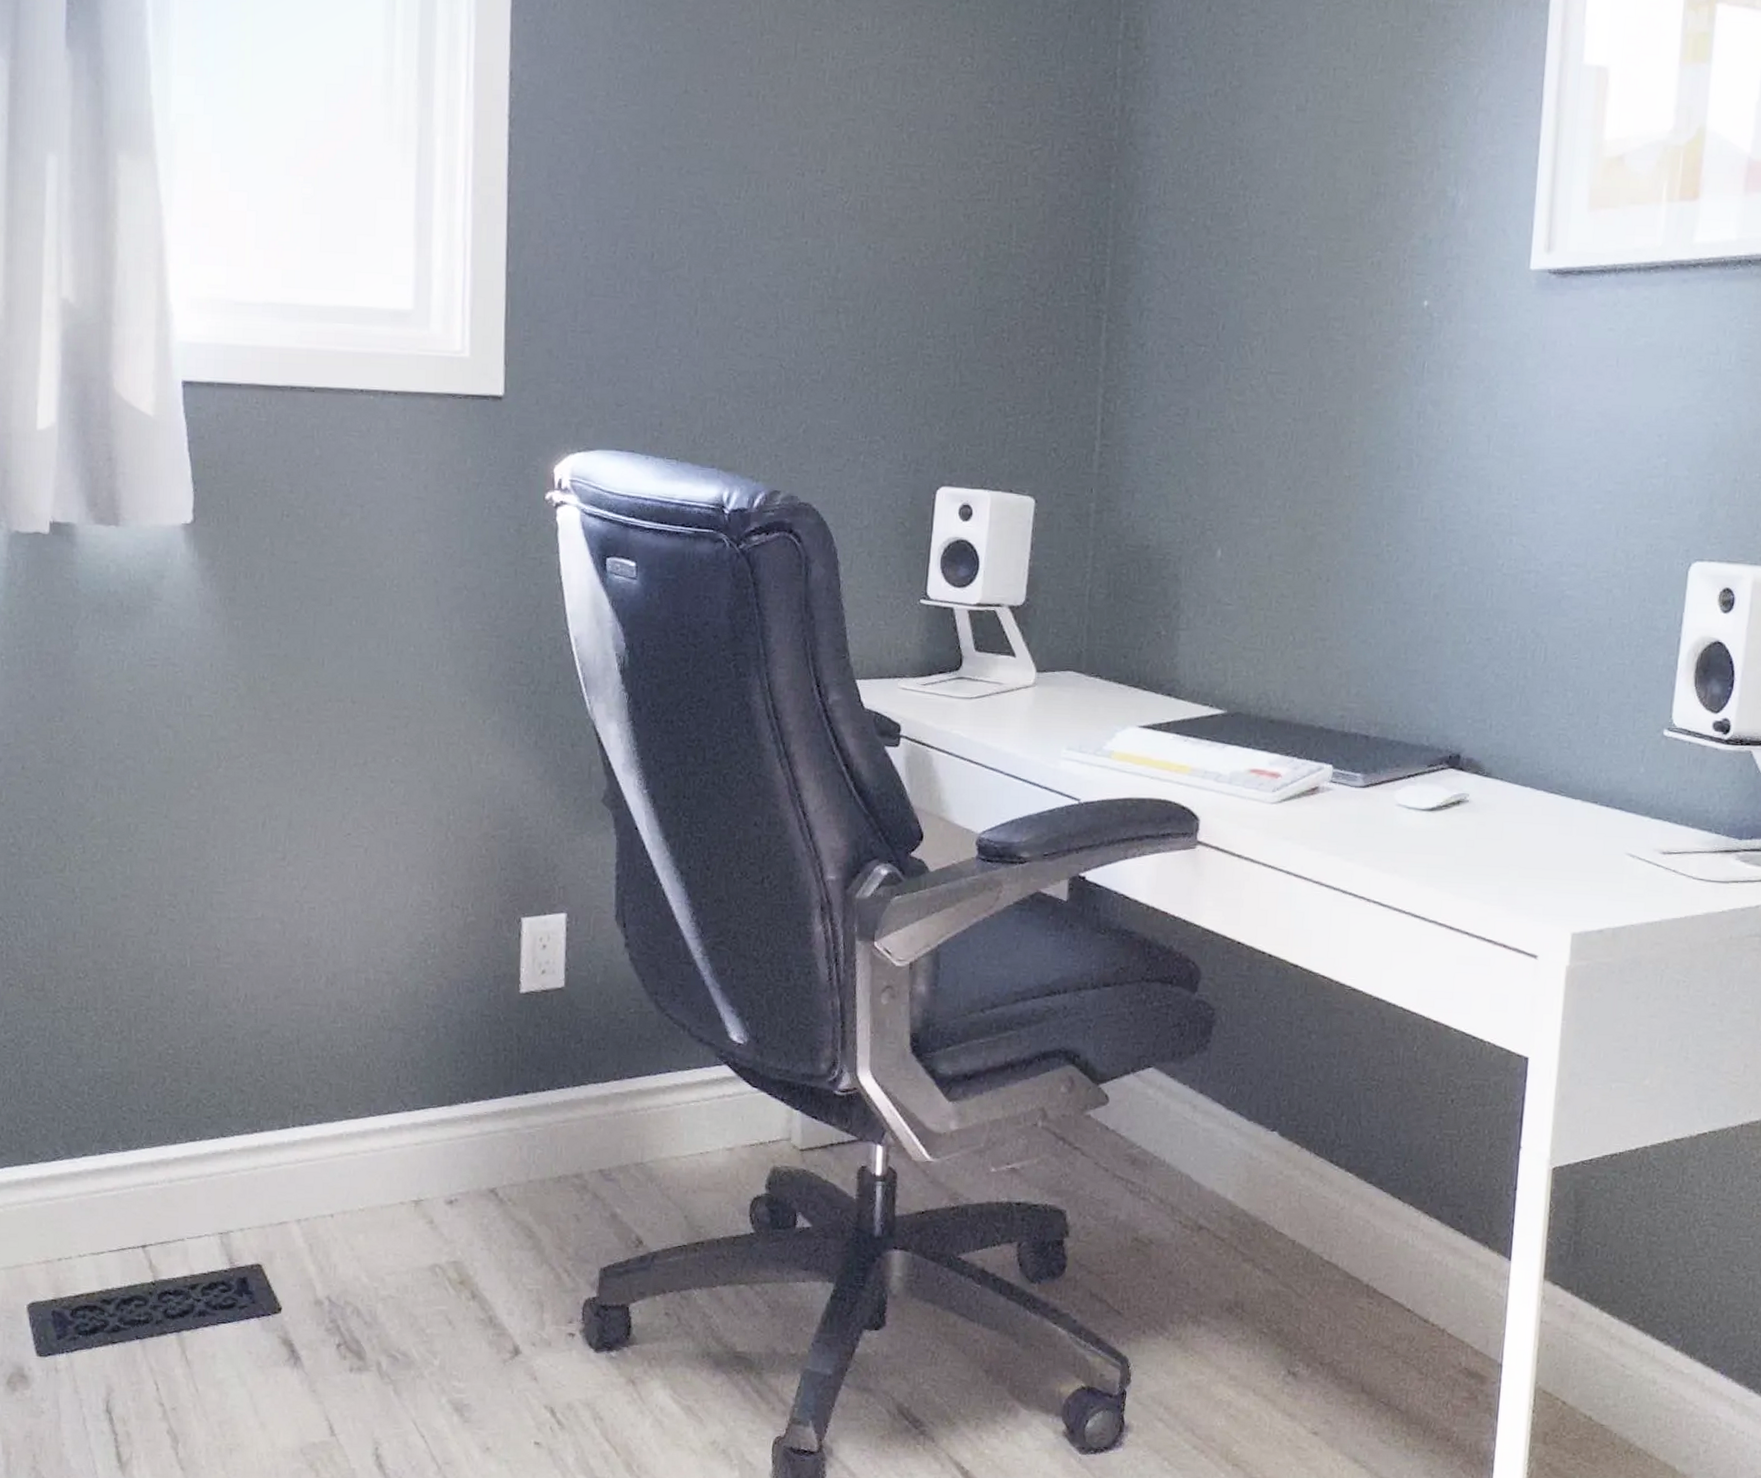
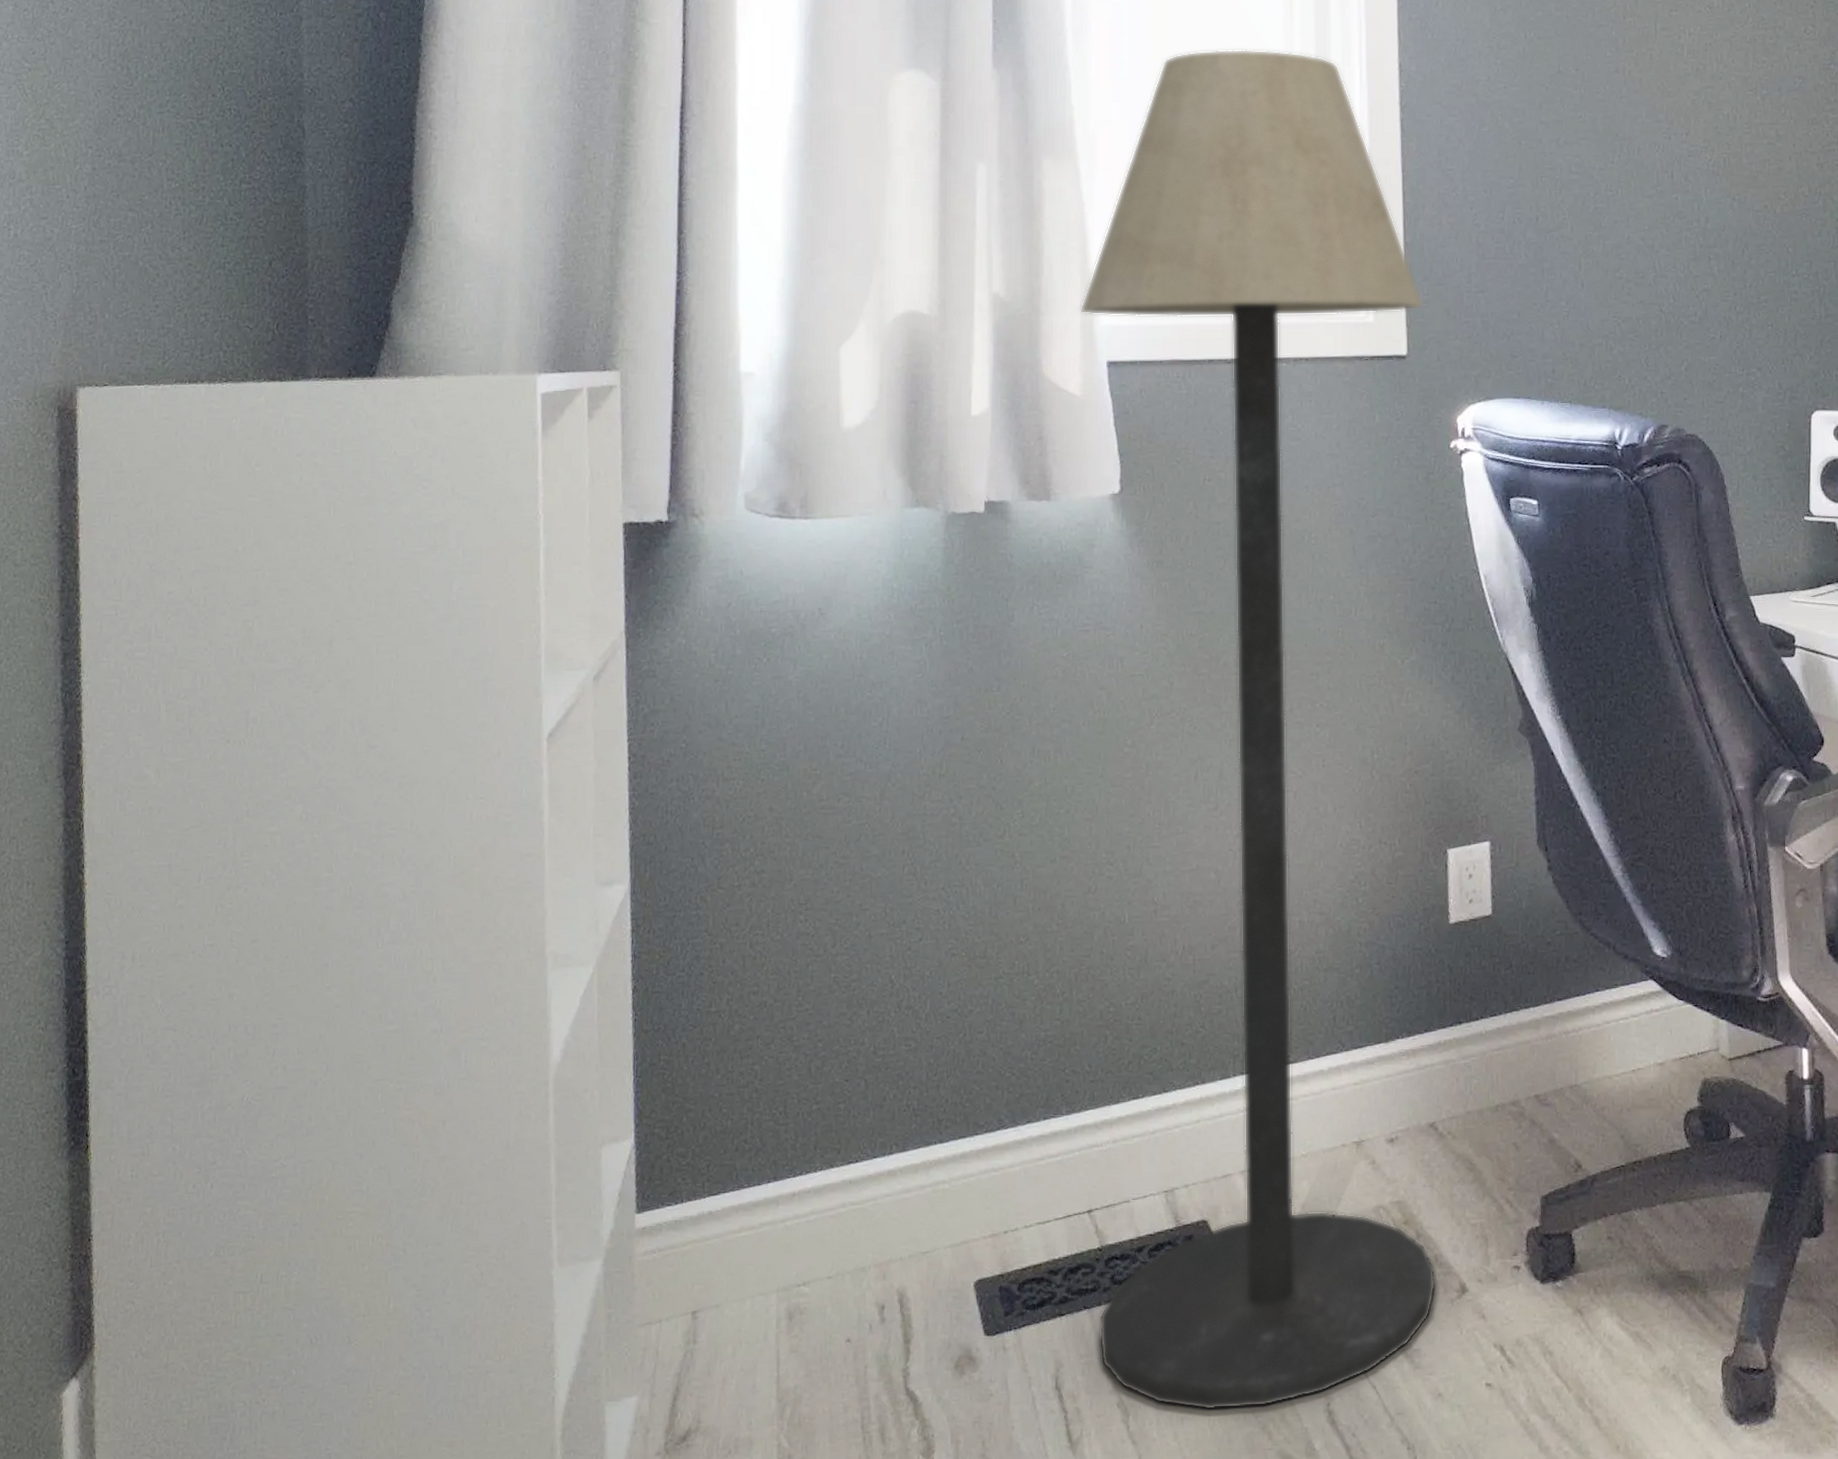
floor lamp: none [150,42,524,1446] -> present [1080,49,1436,1411]

